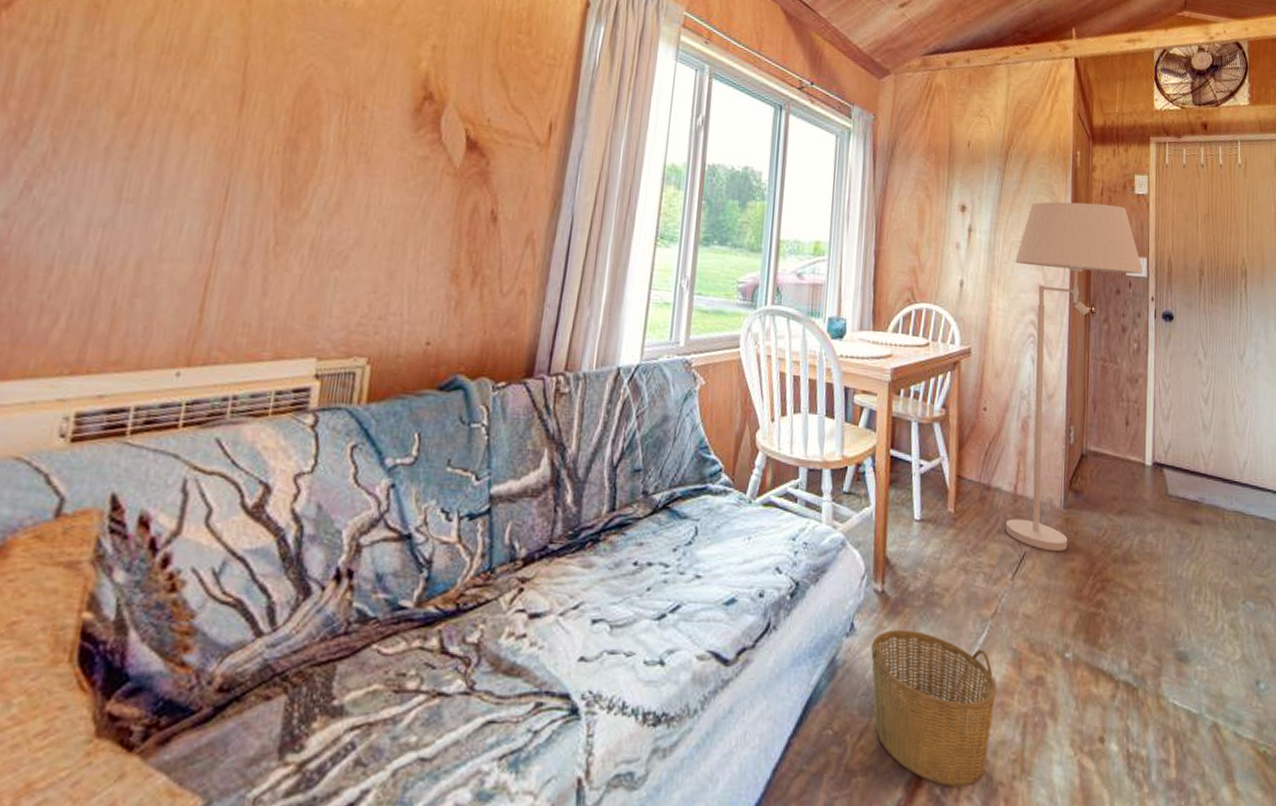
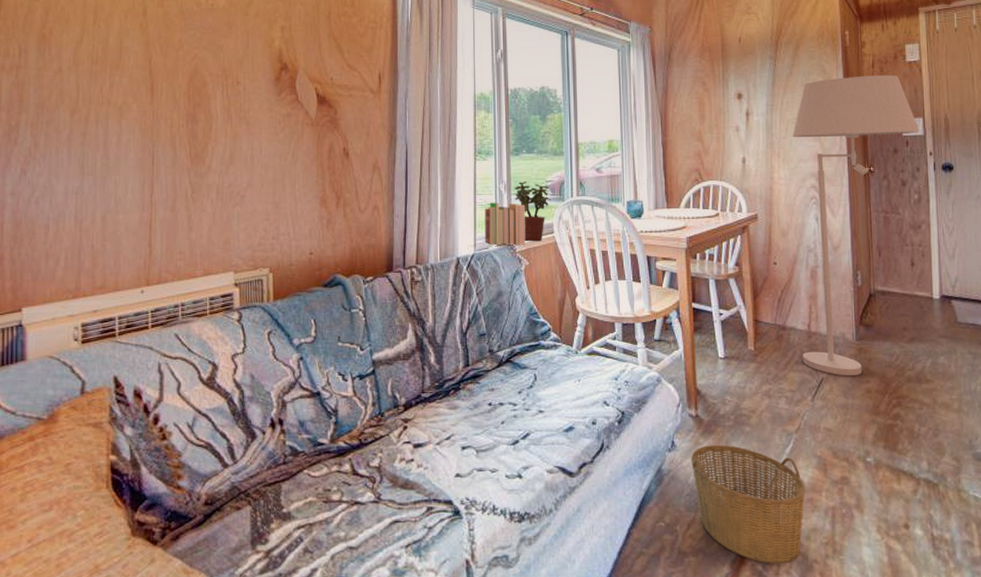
books: none [655,301,709,360] -> present [485,202,526,246]
potted plant: none [698,279,741,357] -> present [515,182,551,242]

